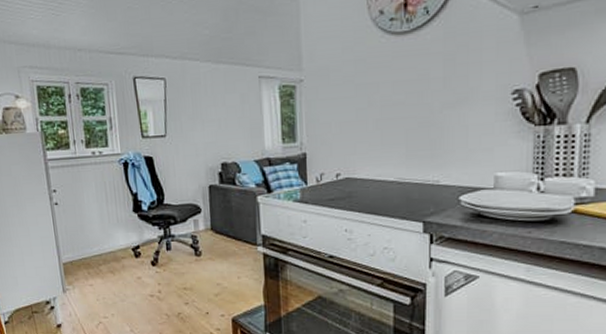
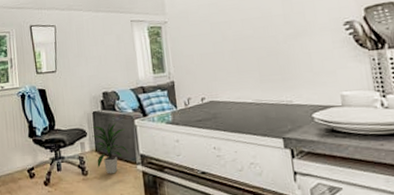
indoor plant: none [206,197,249,256] -> present [91,122,129,174]

